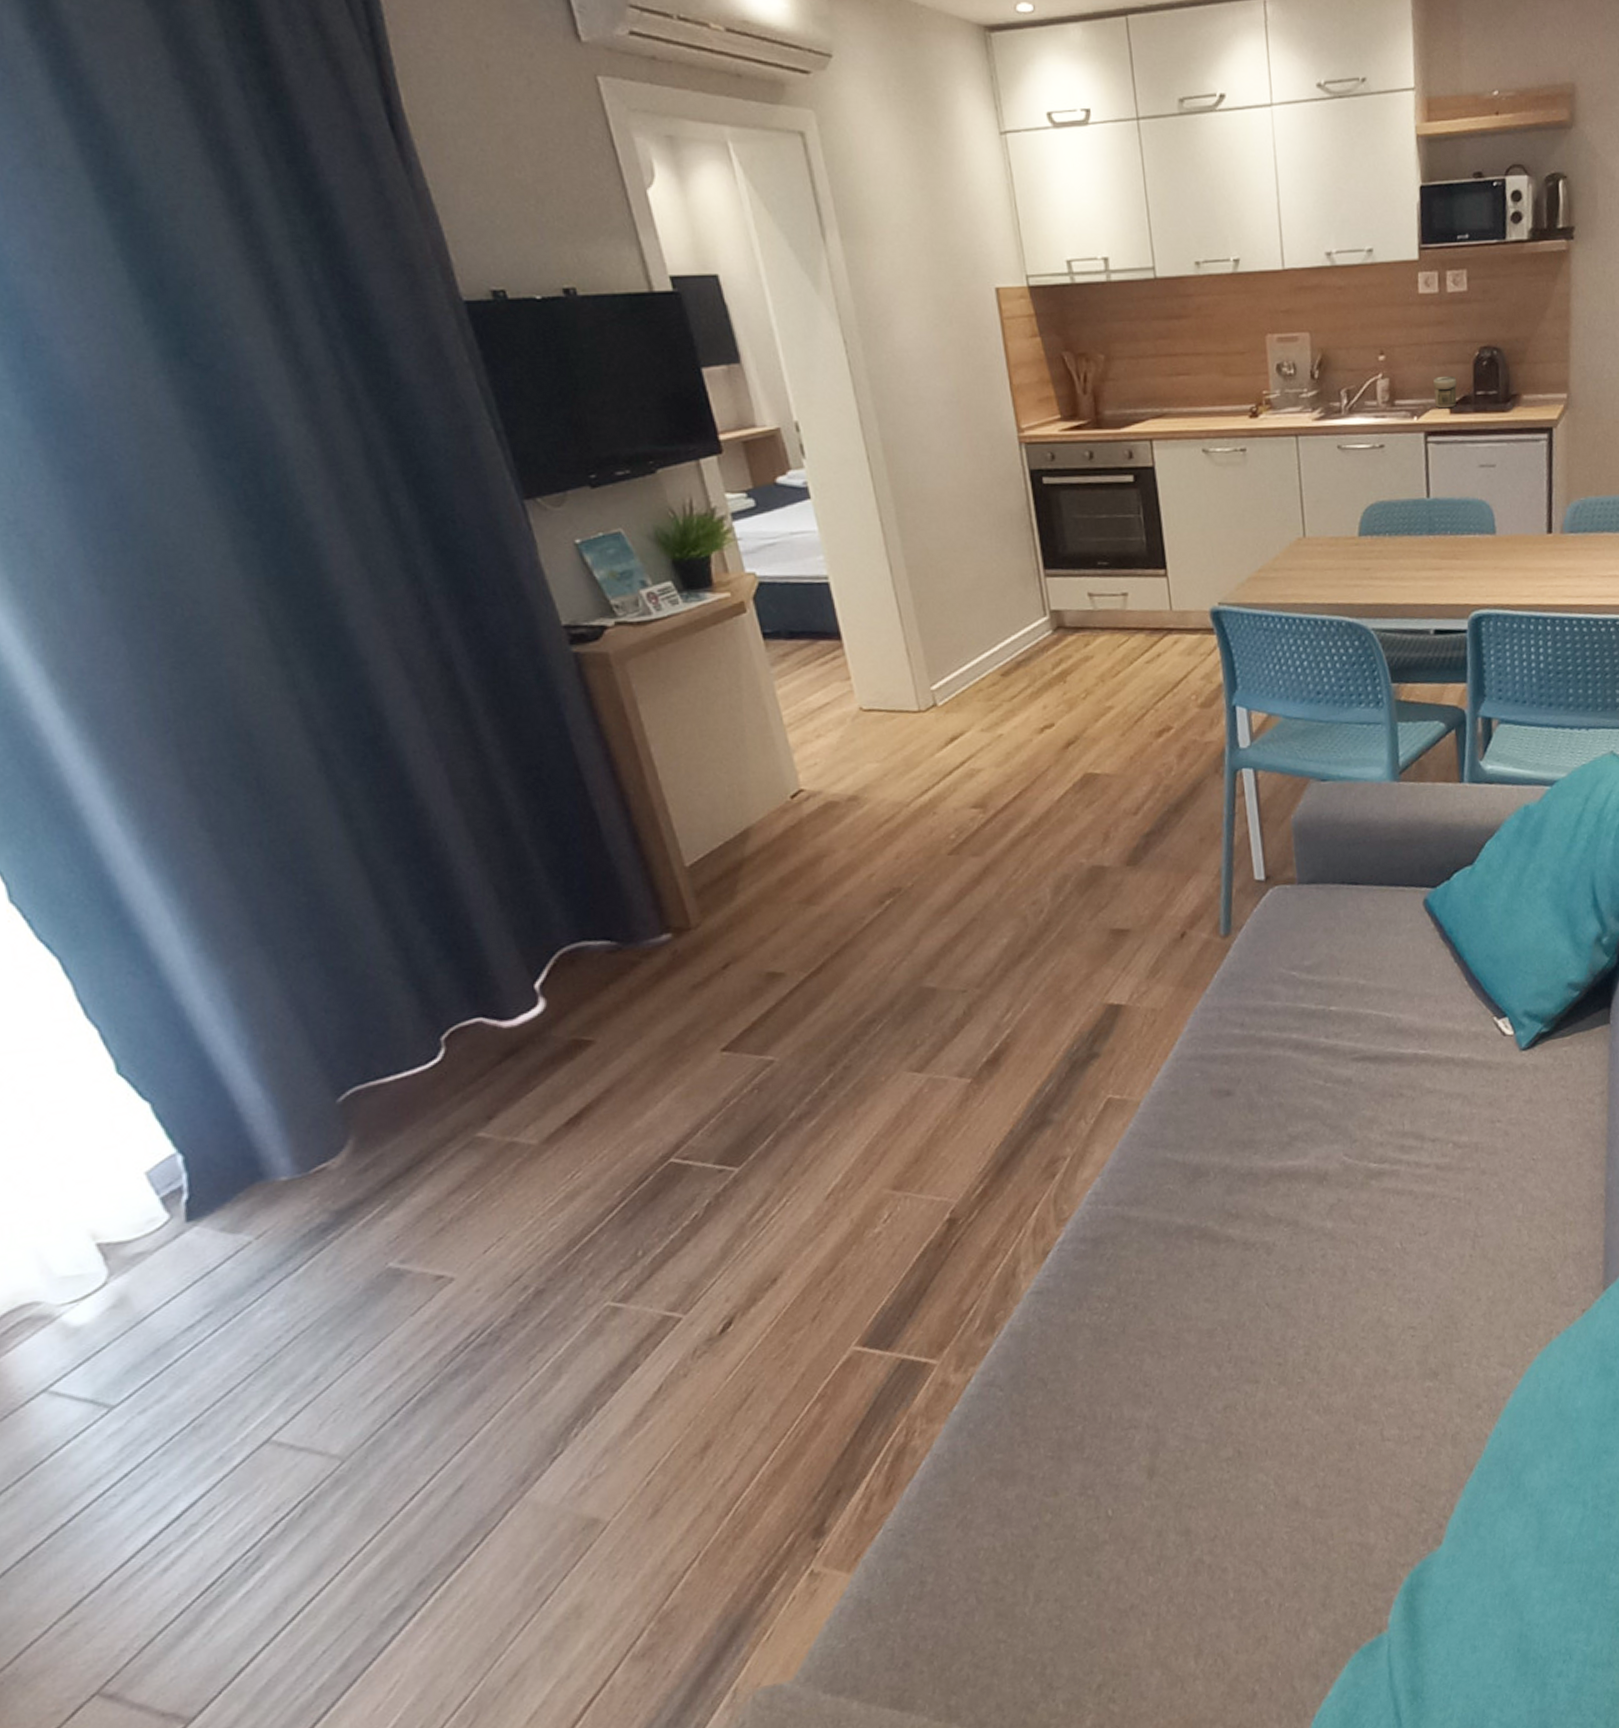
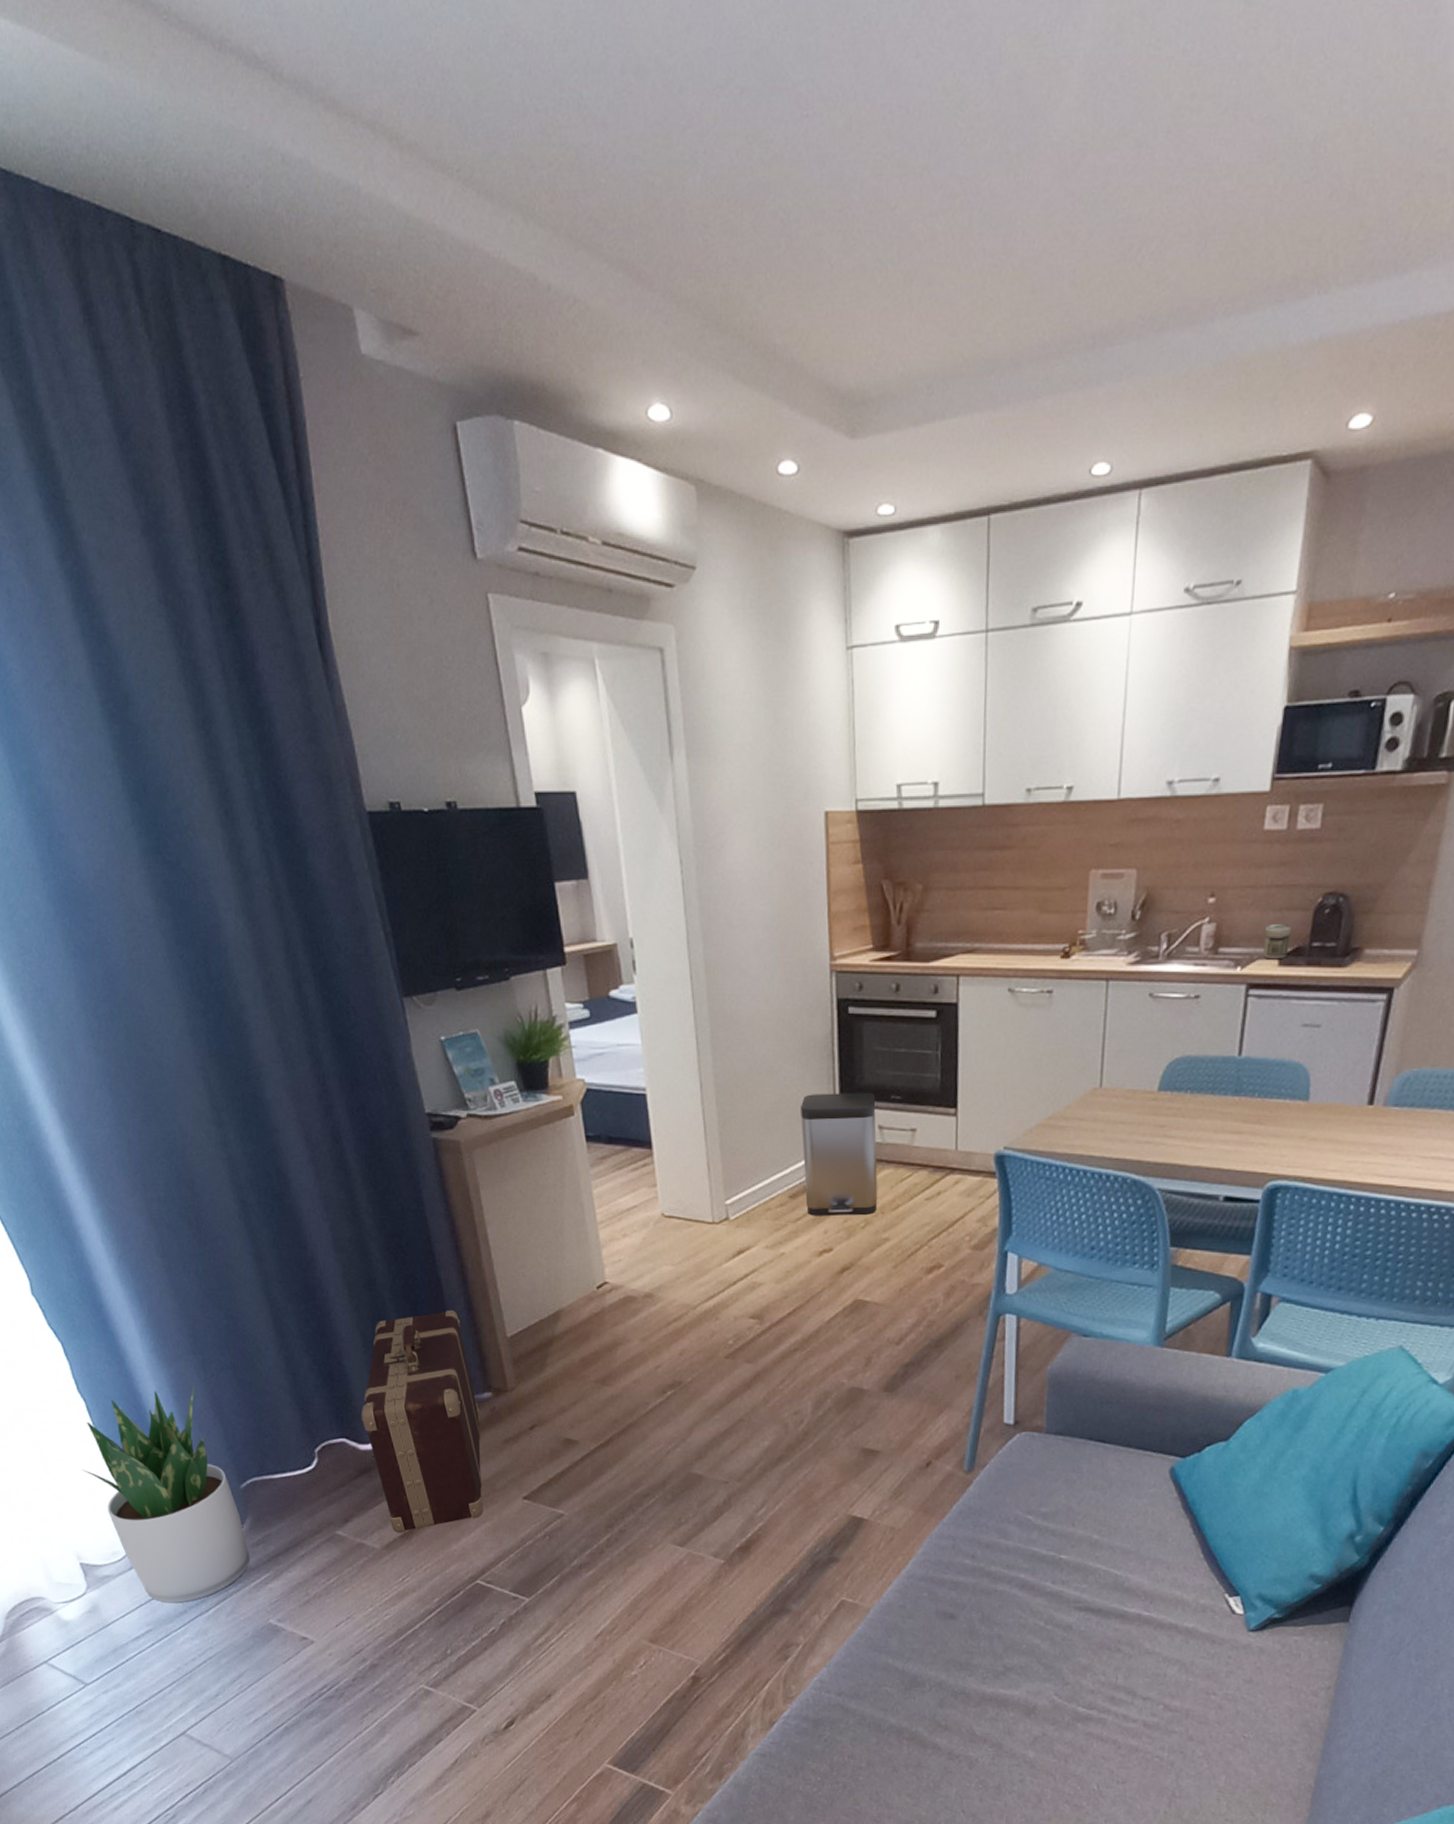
planter: none [96,983,356,1272] -> present [82,1385,250,1603]
suitcase: none [501,845,672,1121] -> present [361,1310,484,1533]
pedal bin: none [1003,560,1096,692] -> present [801,1092,878,1216]

